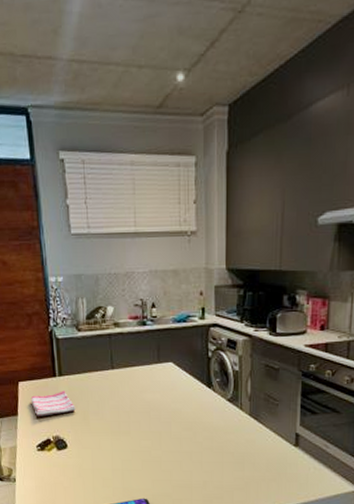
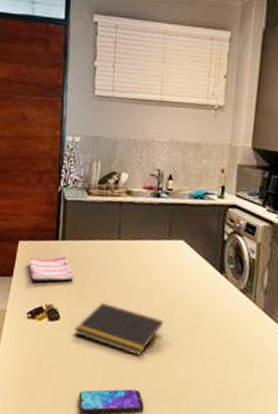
notepad: none [81,428,163,469] -> present [74,303,164,356]

